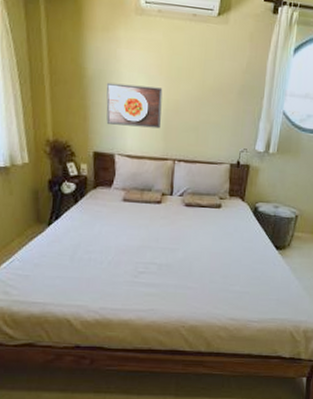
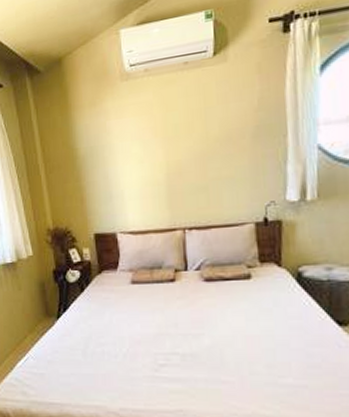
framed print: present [106,82,163,129] -> none [99,151,163,202]

